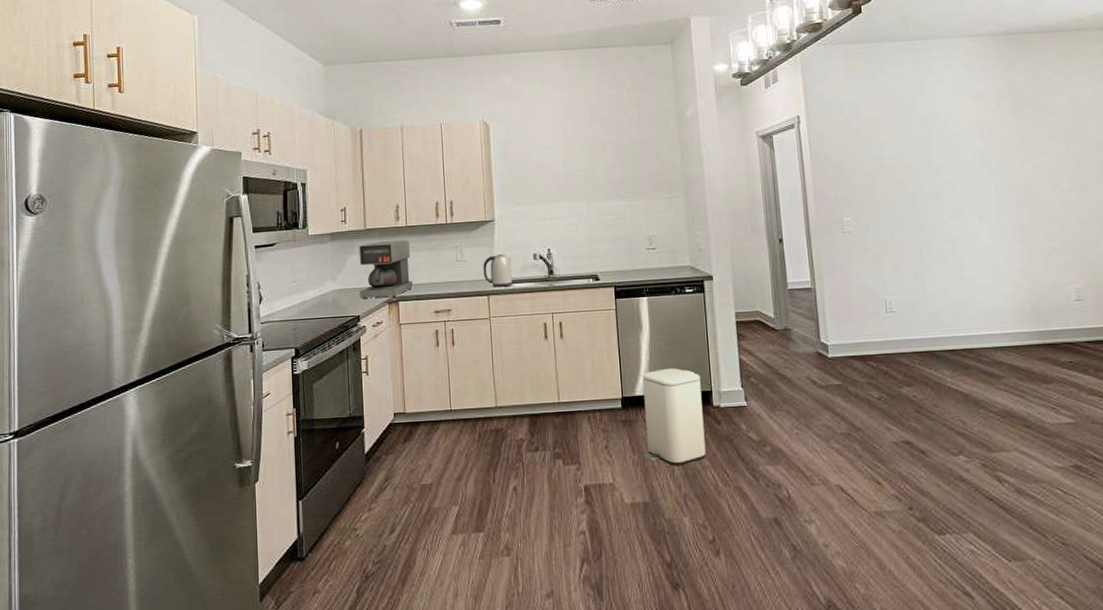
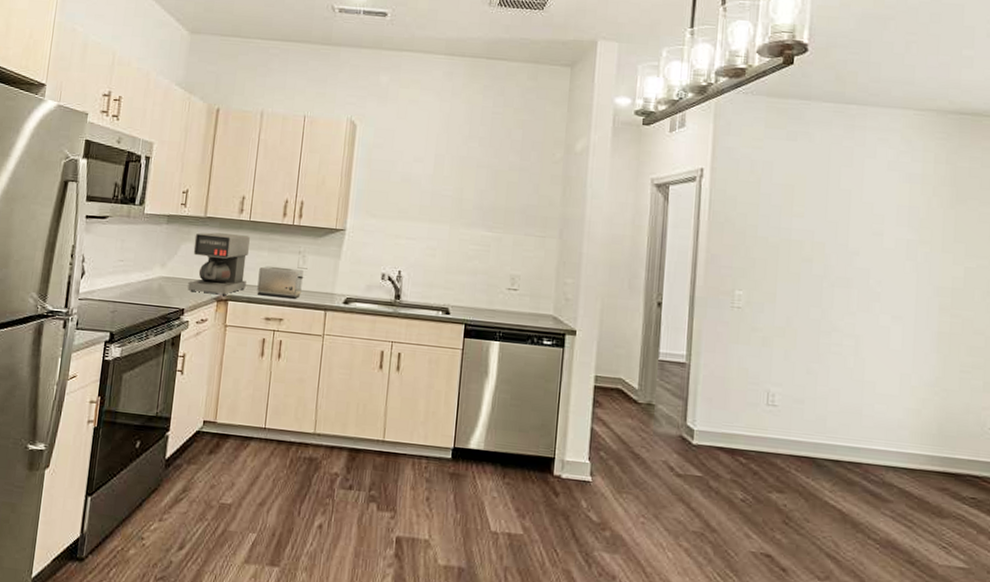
toaster: none [422,262,464,292] -> present [257,265,304,299]
kettle: present [483,254,513,287] -> none [324,268,357,305]
pedal bin: present [642,368,706,466] -> none [467,424,544,535]

